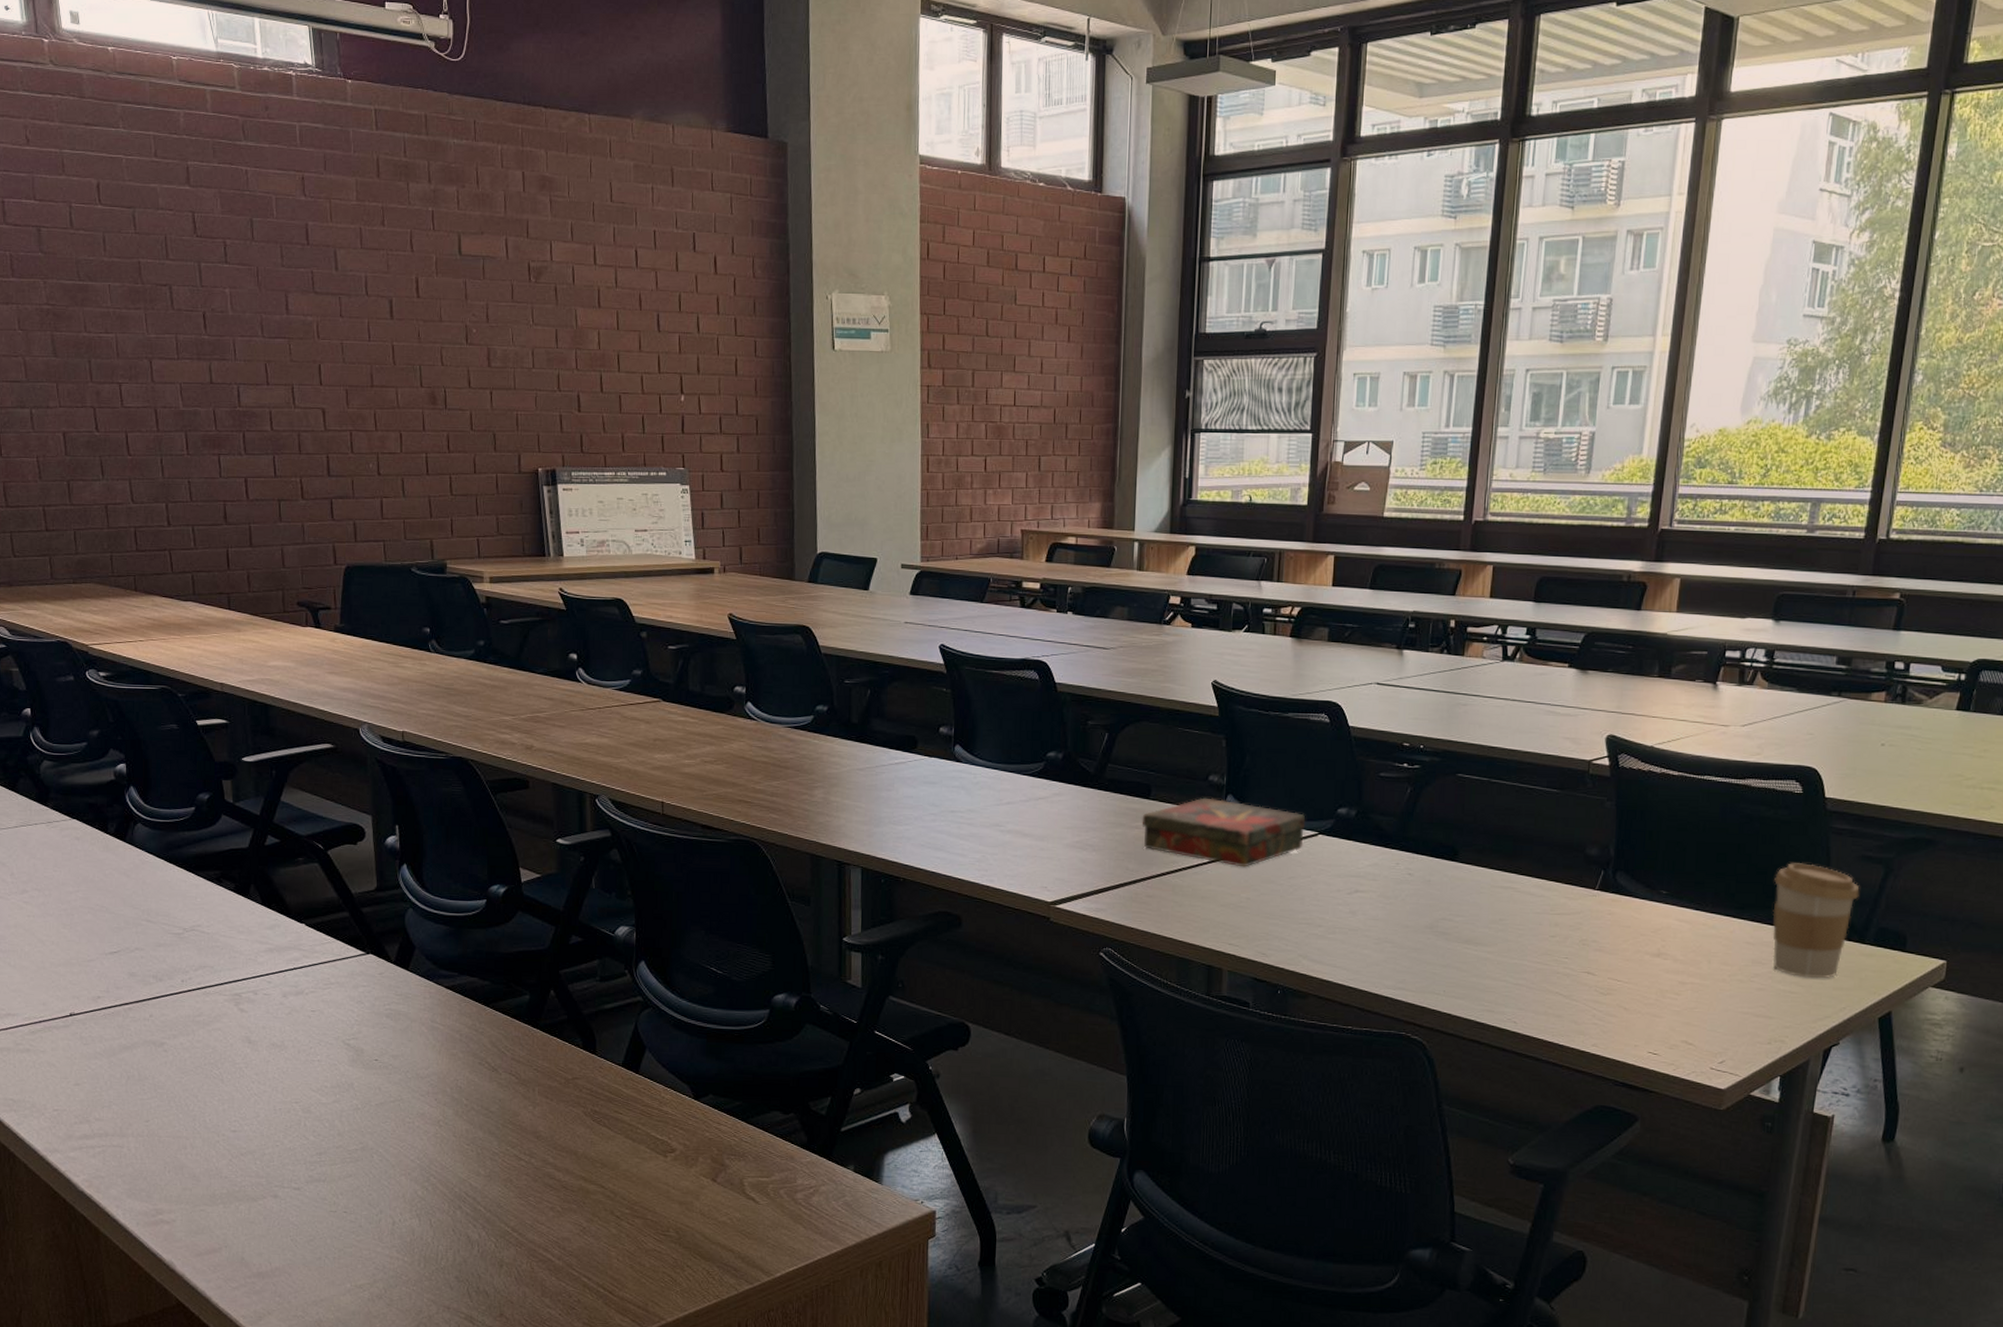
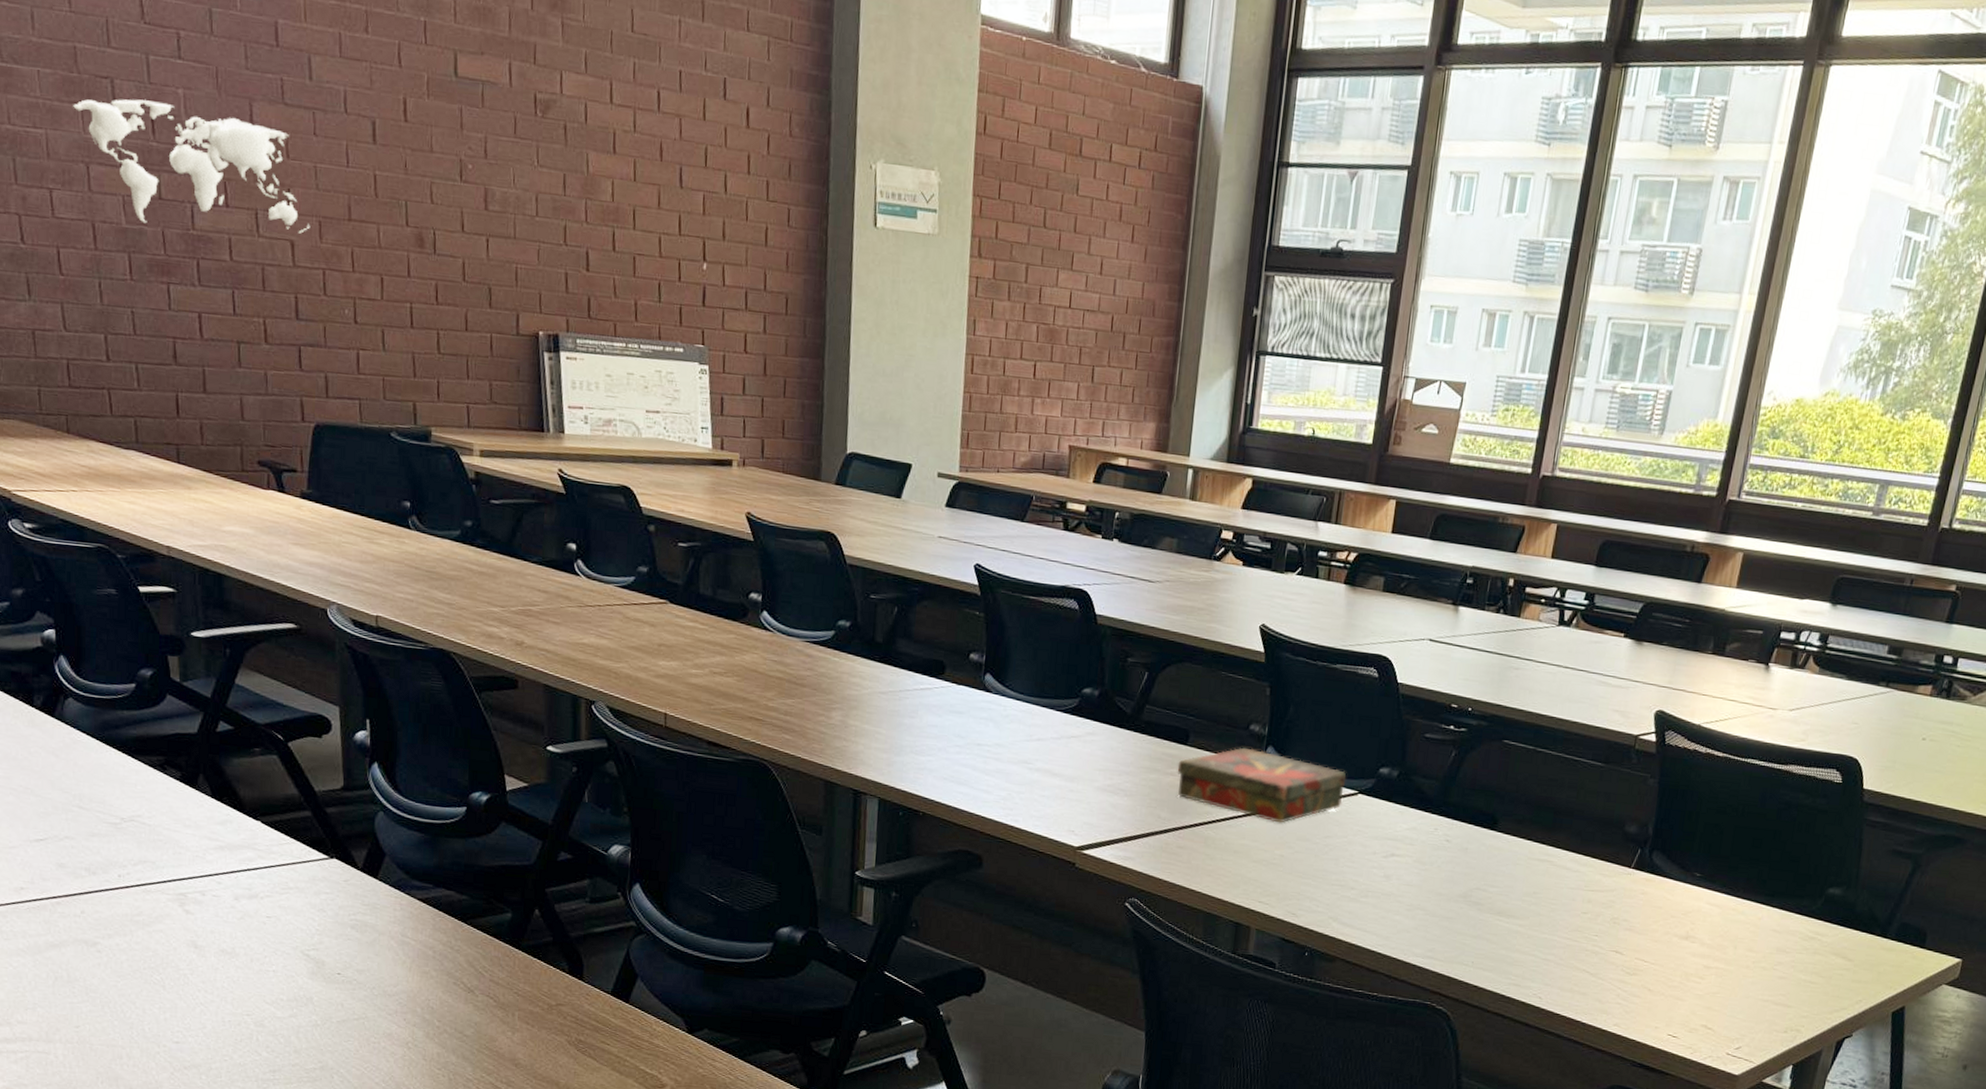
world map: none [138,301,339,405] -> present [73,99,310,234]
coffee cup: present [1772,863,1860,979] -> none [1797,853,1887,971]

